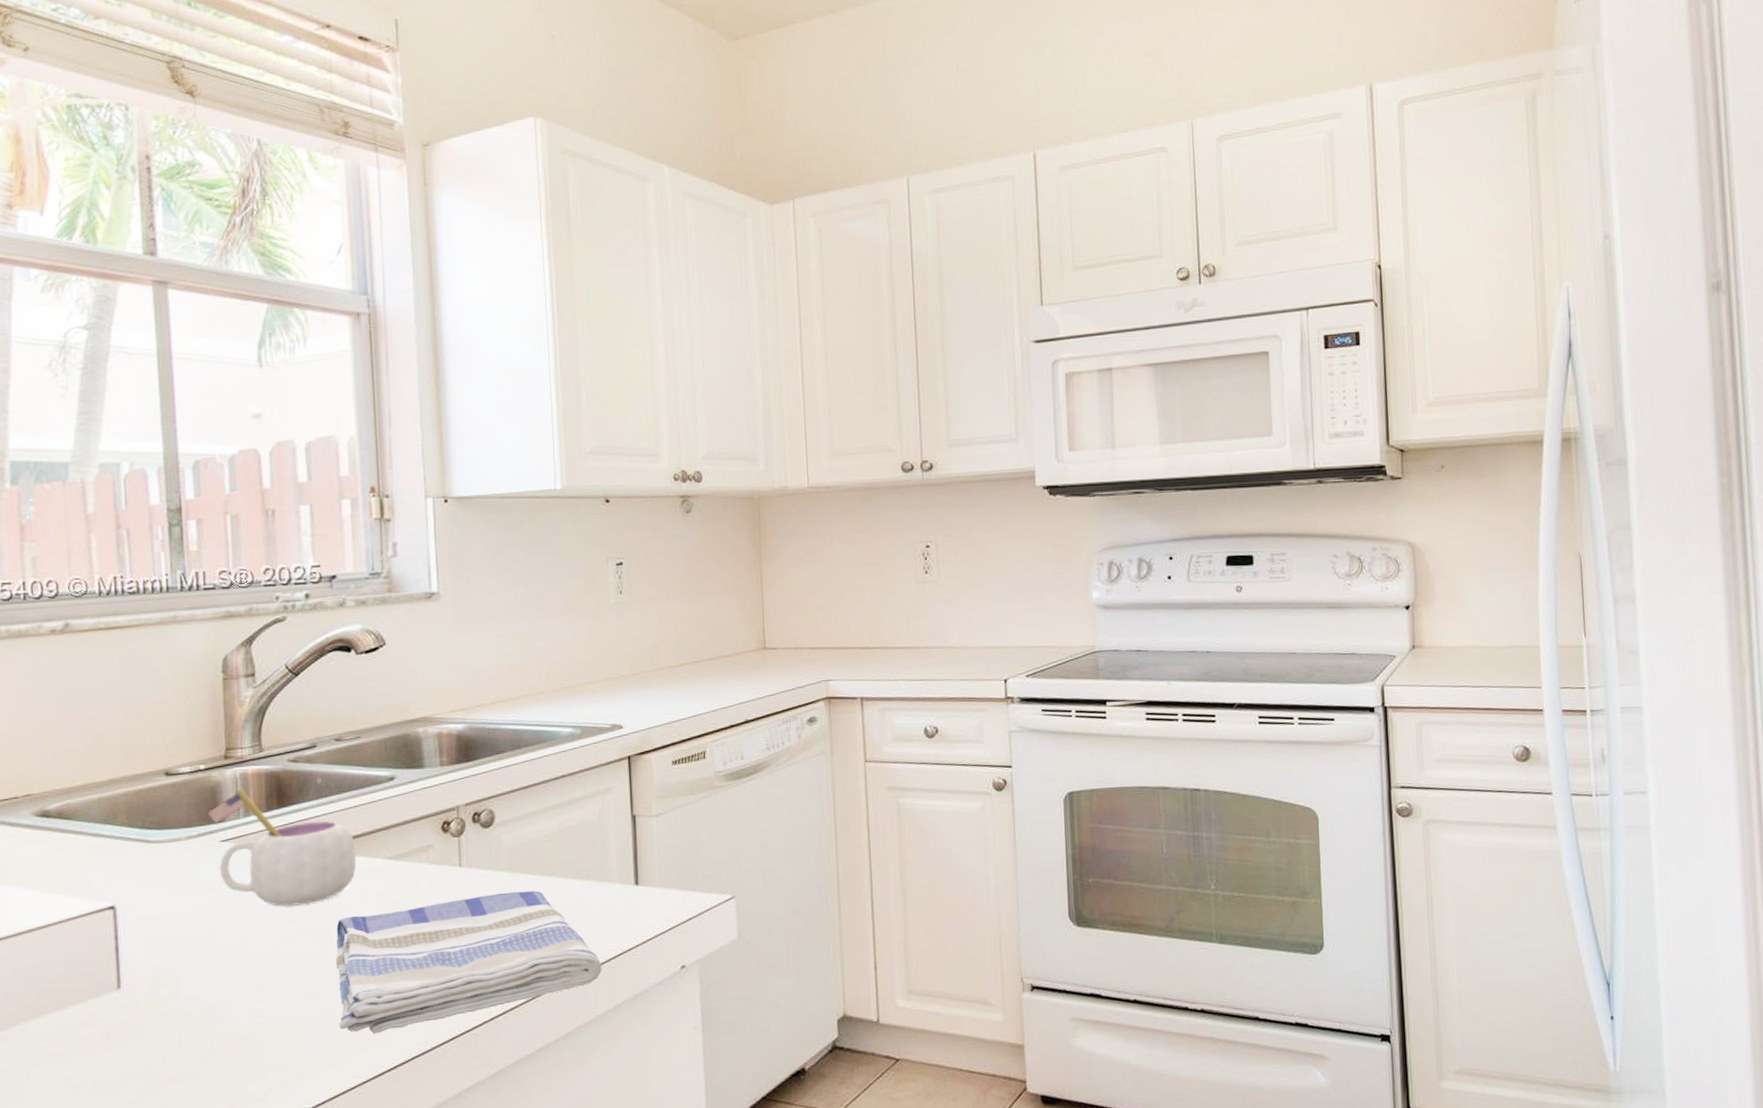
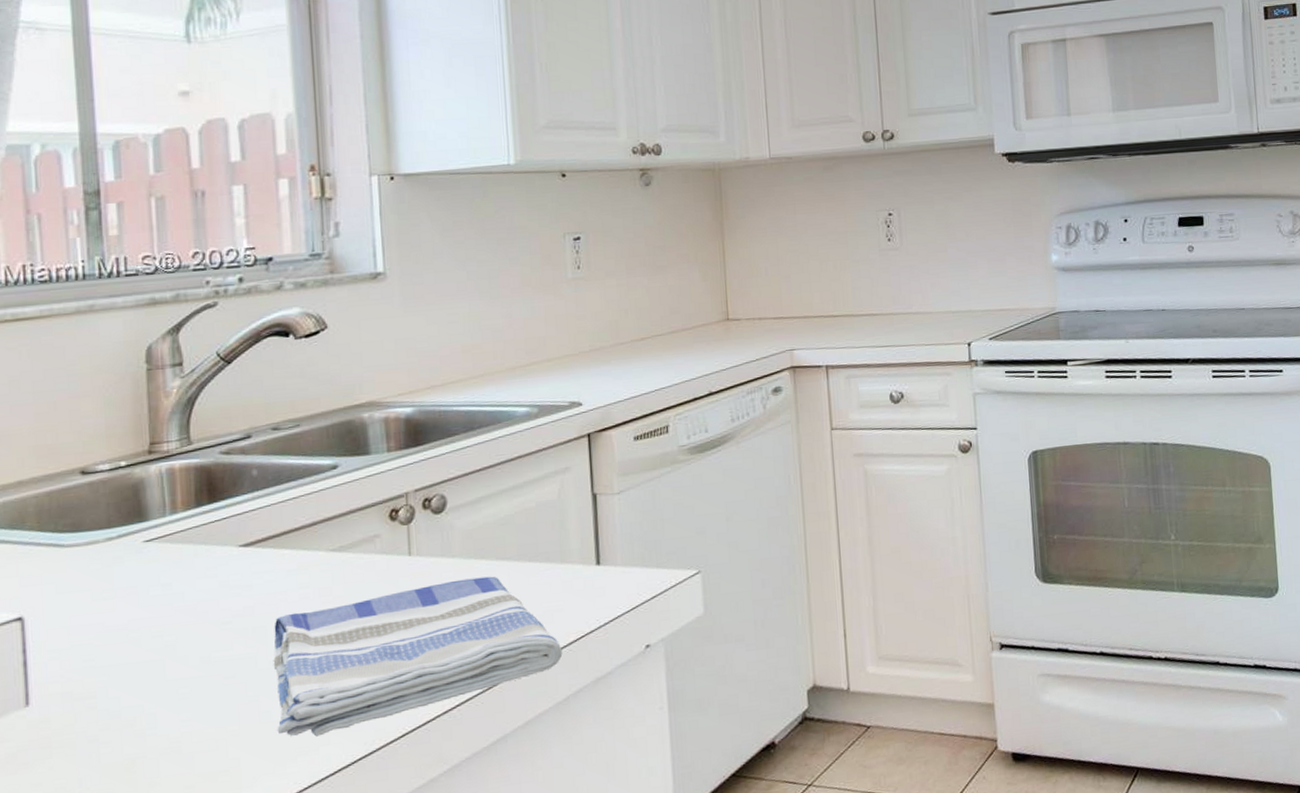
mug: present [207,789,357,907] -> none [129,485,297,608]

